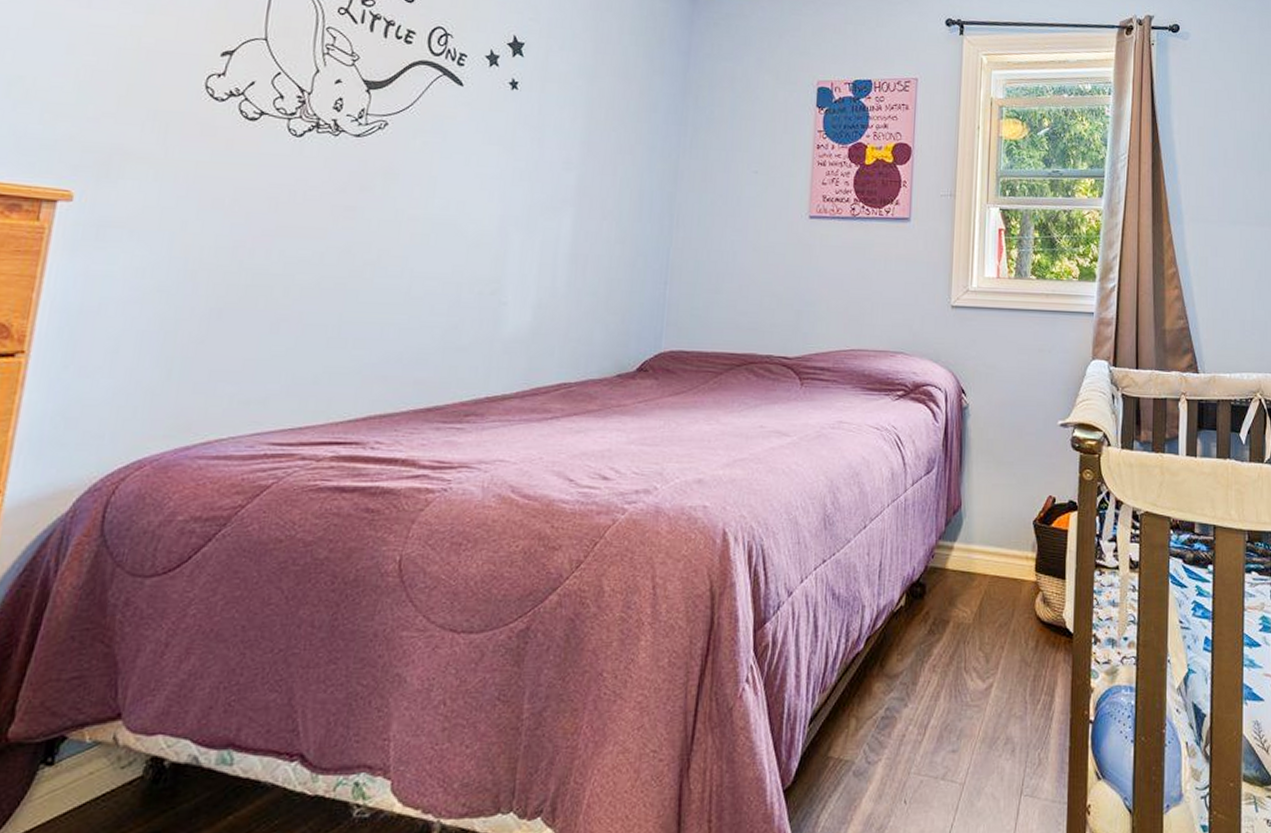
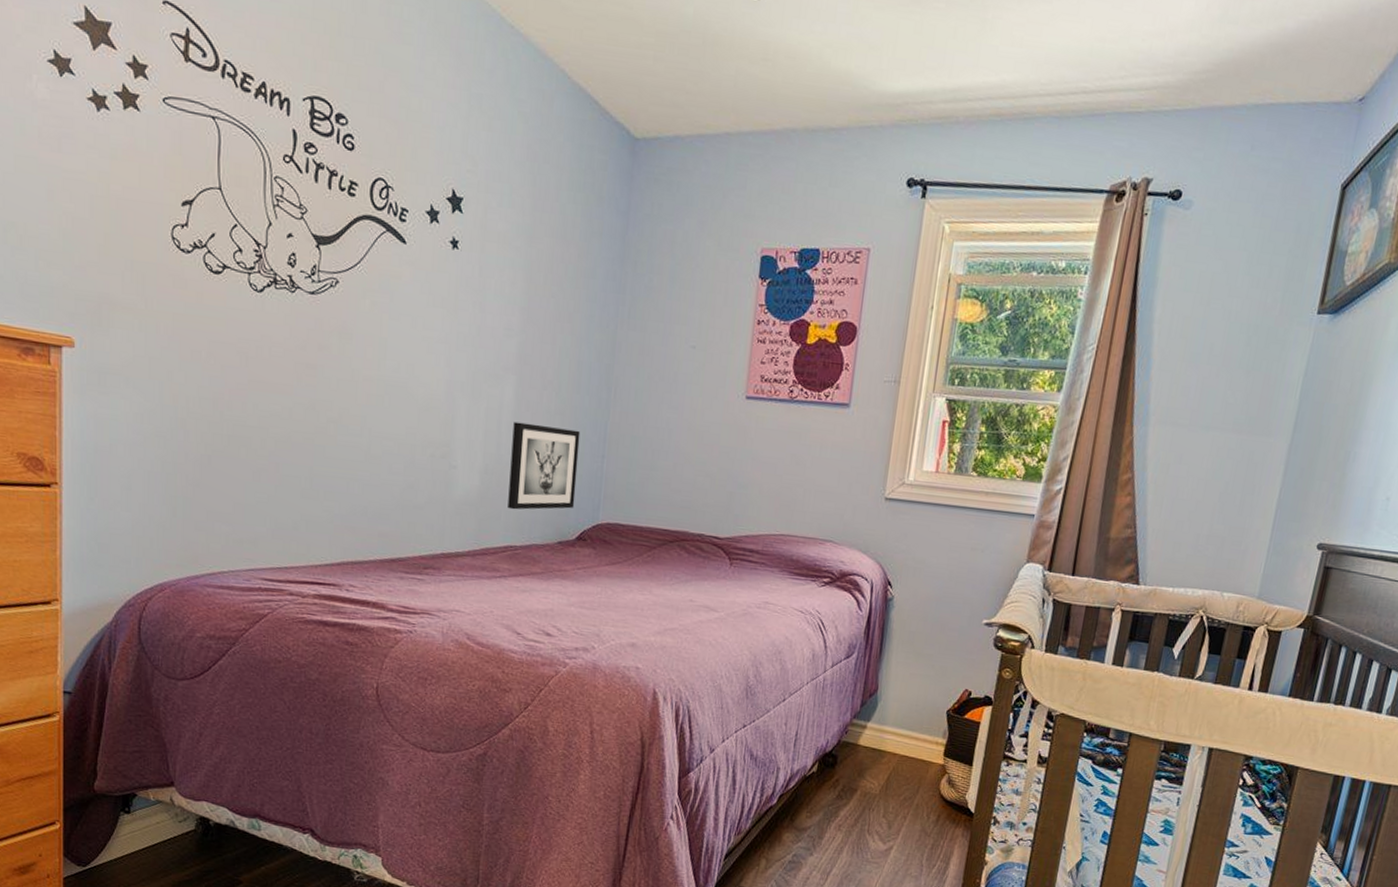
wall art: none [562,253,642,344] -> present [507,421,581,510]

